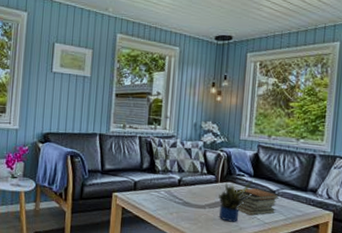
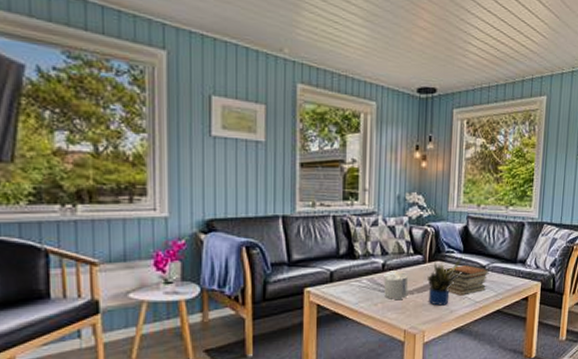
candle: none [179,186,202,213] -> present [383,270,409,300]

